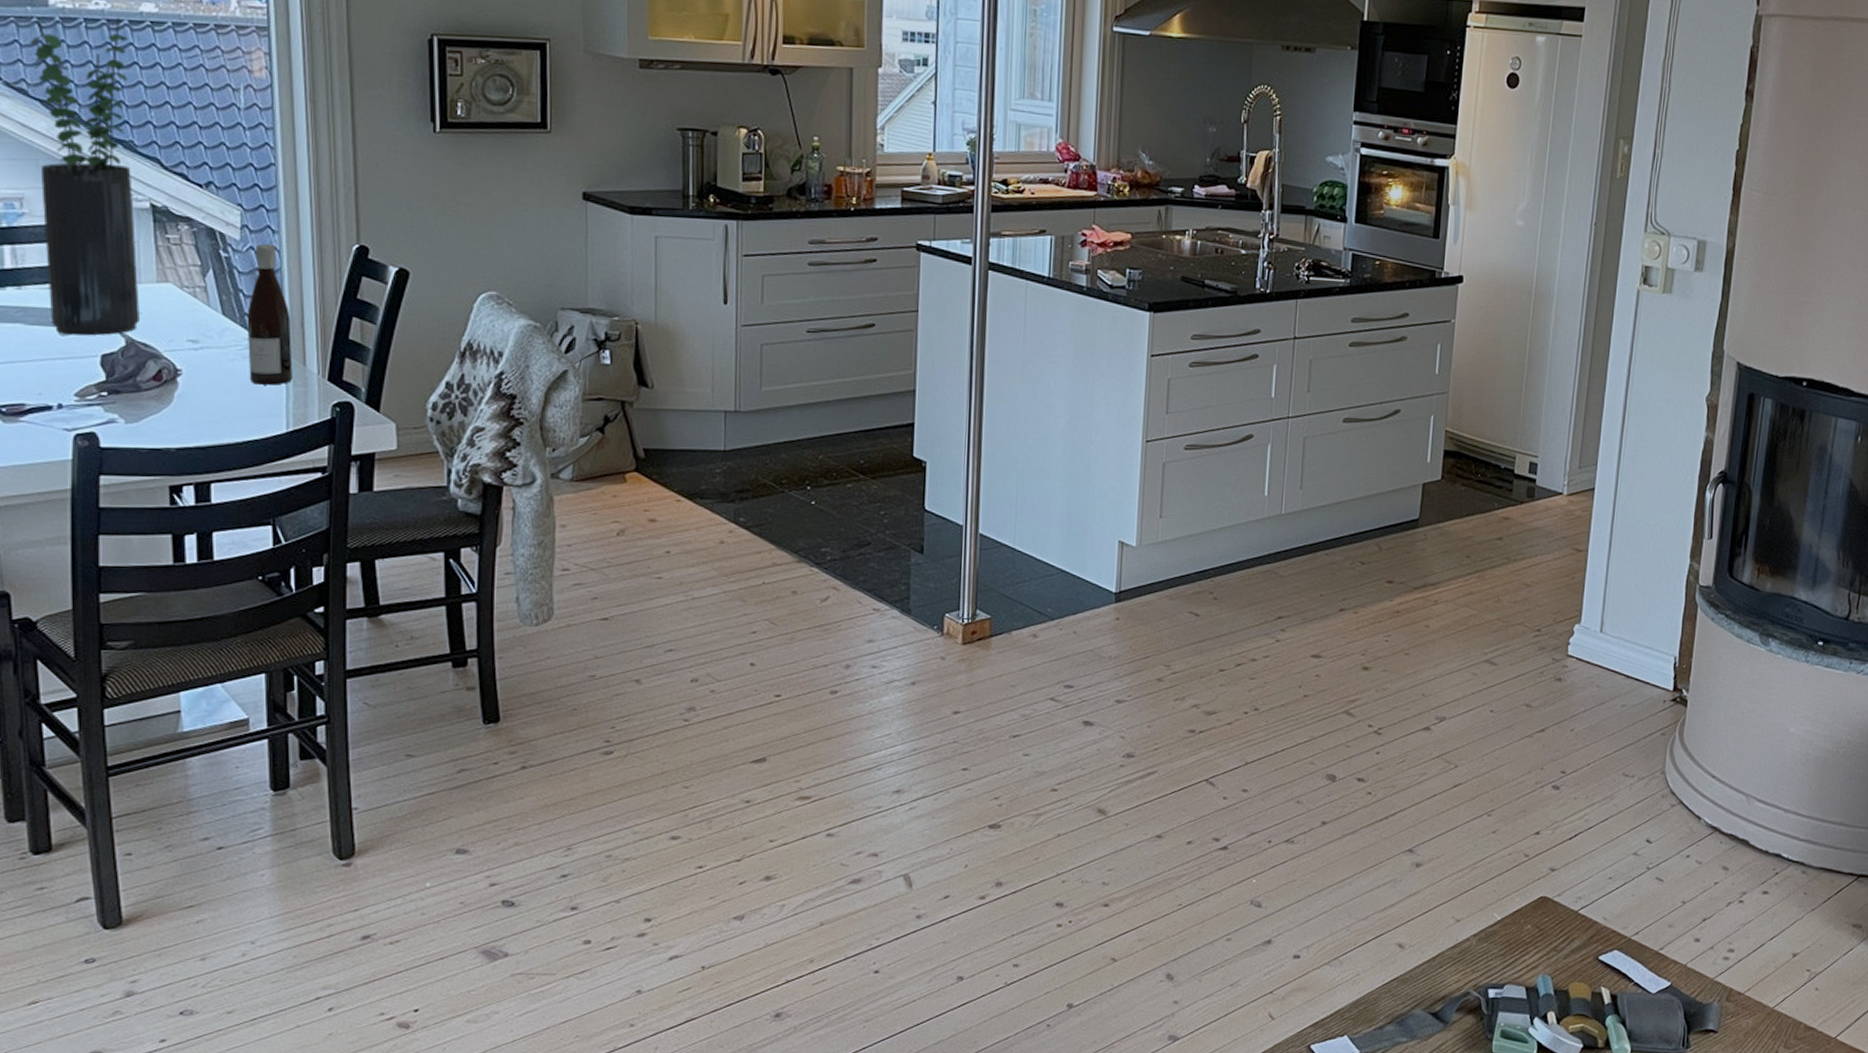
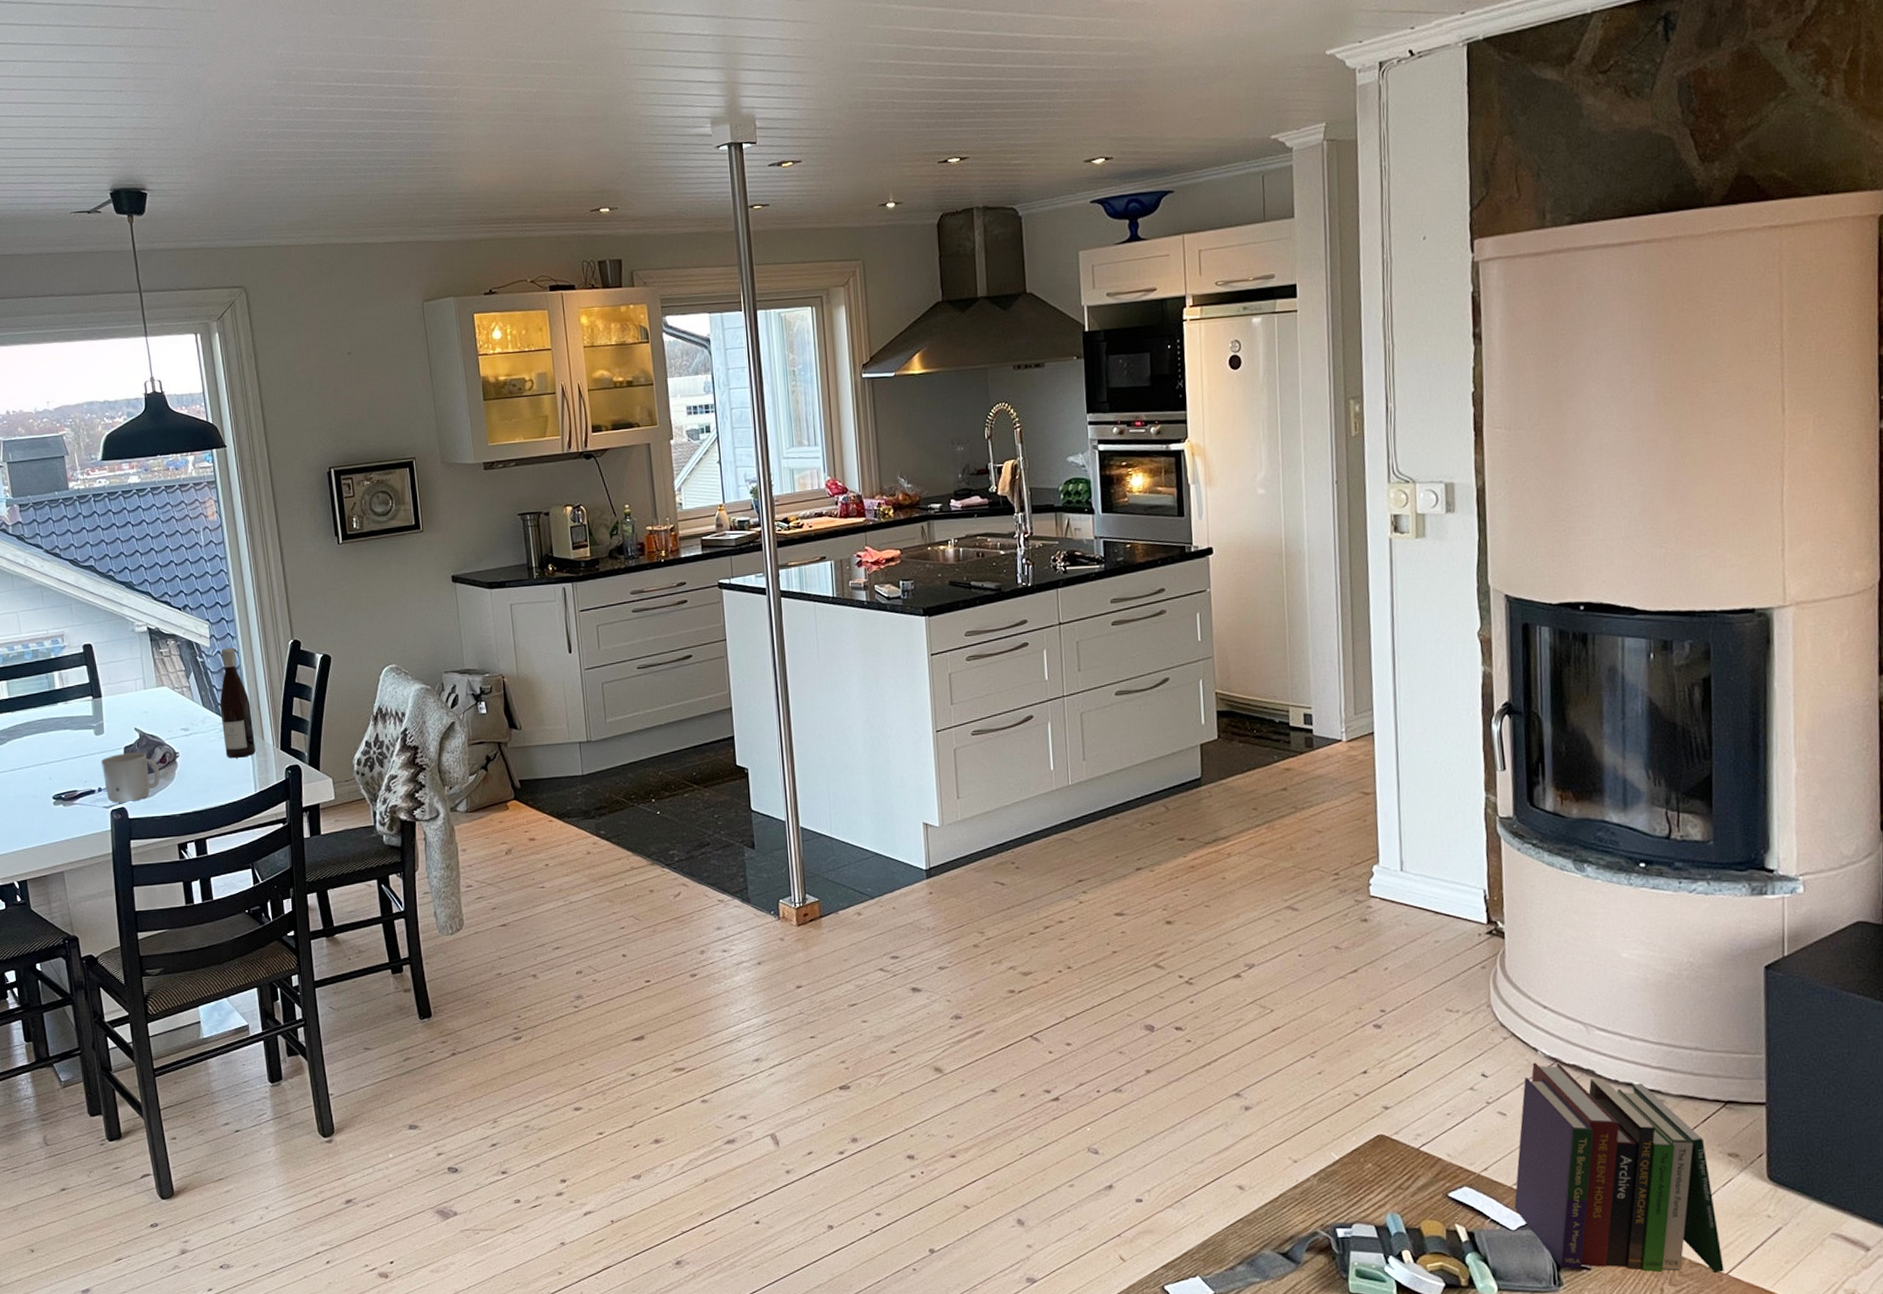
vase: present [29,17,140,335] -> none [58,490,147,734]
mug: none [65,362,152,427] -> present [101,752,160,803]
books: none [1658,830,1835,1038] -> present [1514,1062,1724,1274]

